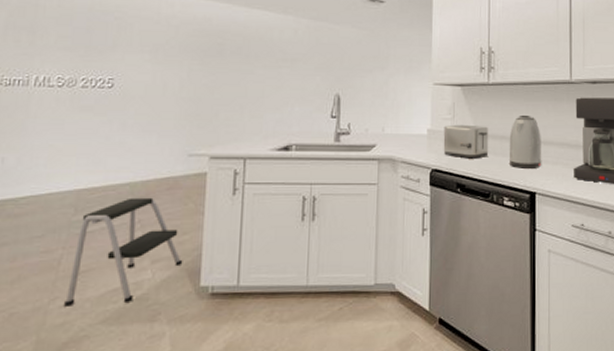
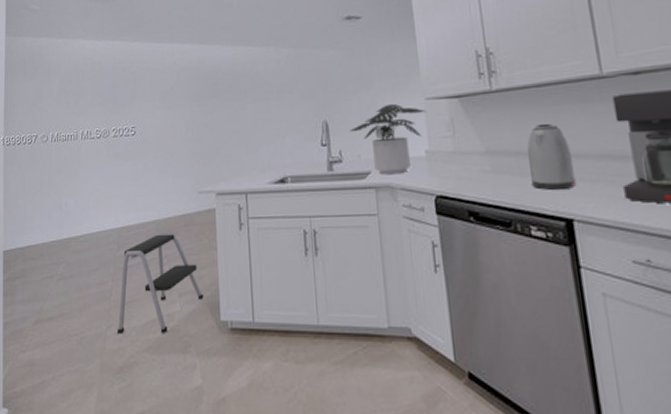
potted plant: none [360,84,433,149] -> present [349,103,427,175]
toaster: present [443,124,489,159] -> none [444,141,503,182]

